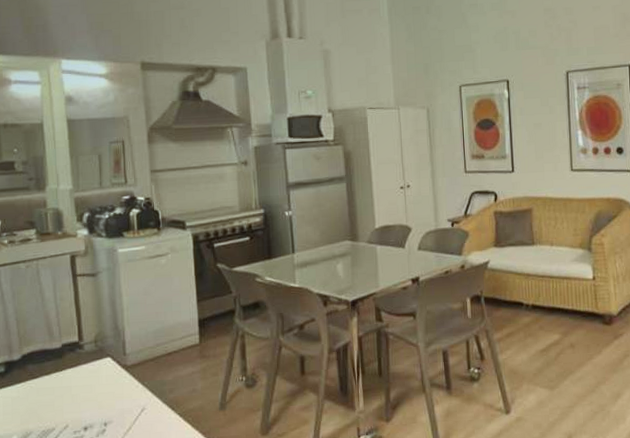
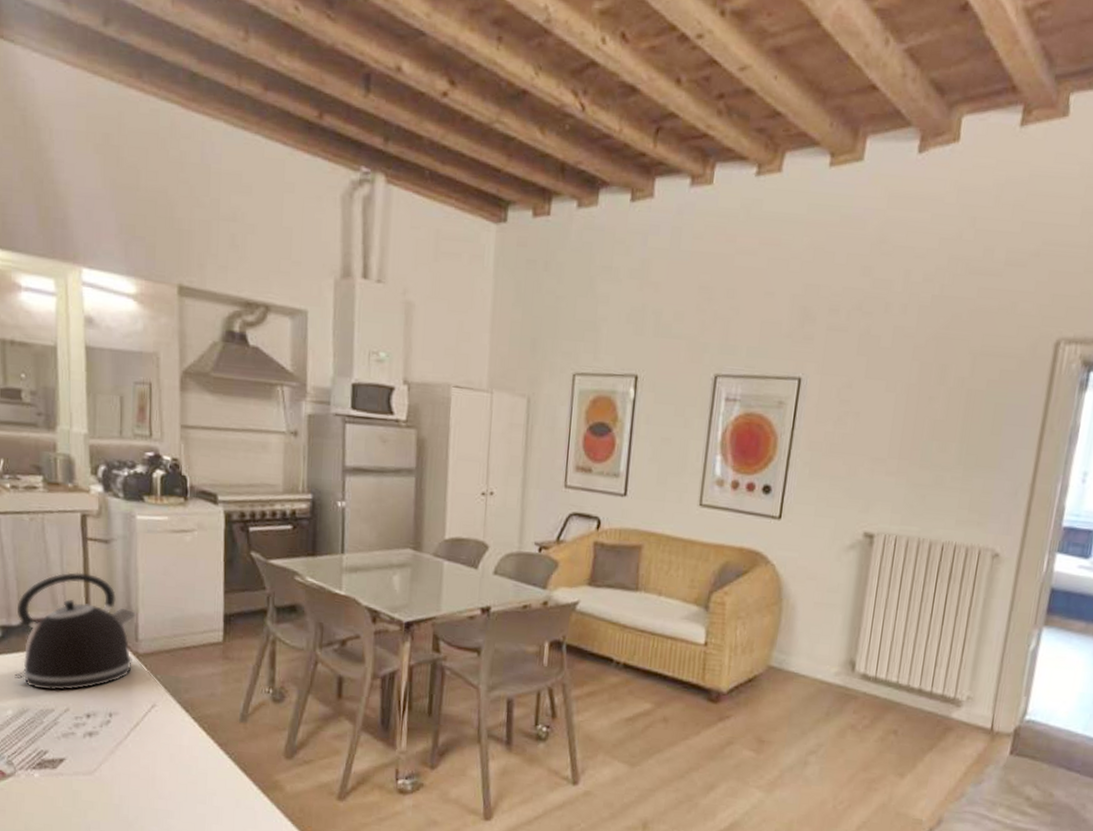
kettle: none [18,304,123,413] -> present [14,572,136,691]

